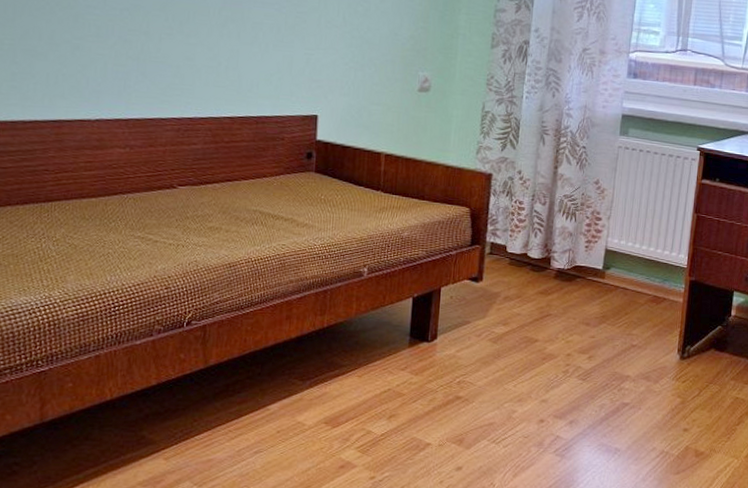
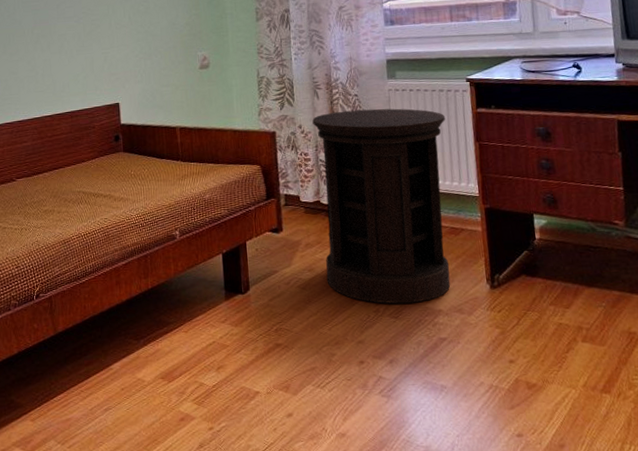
side table: none [520,161,670,367] -> present [312,108,451,304]

